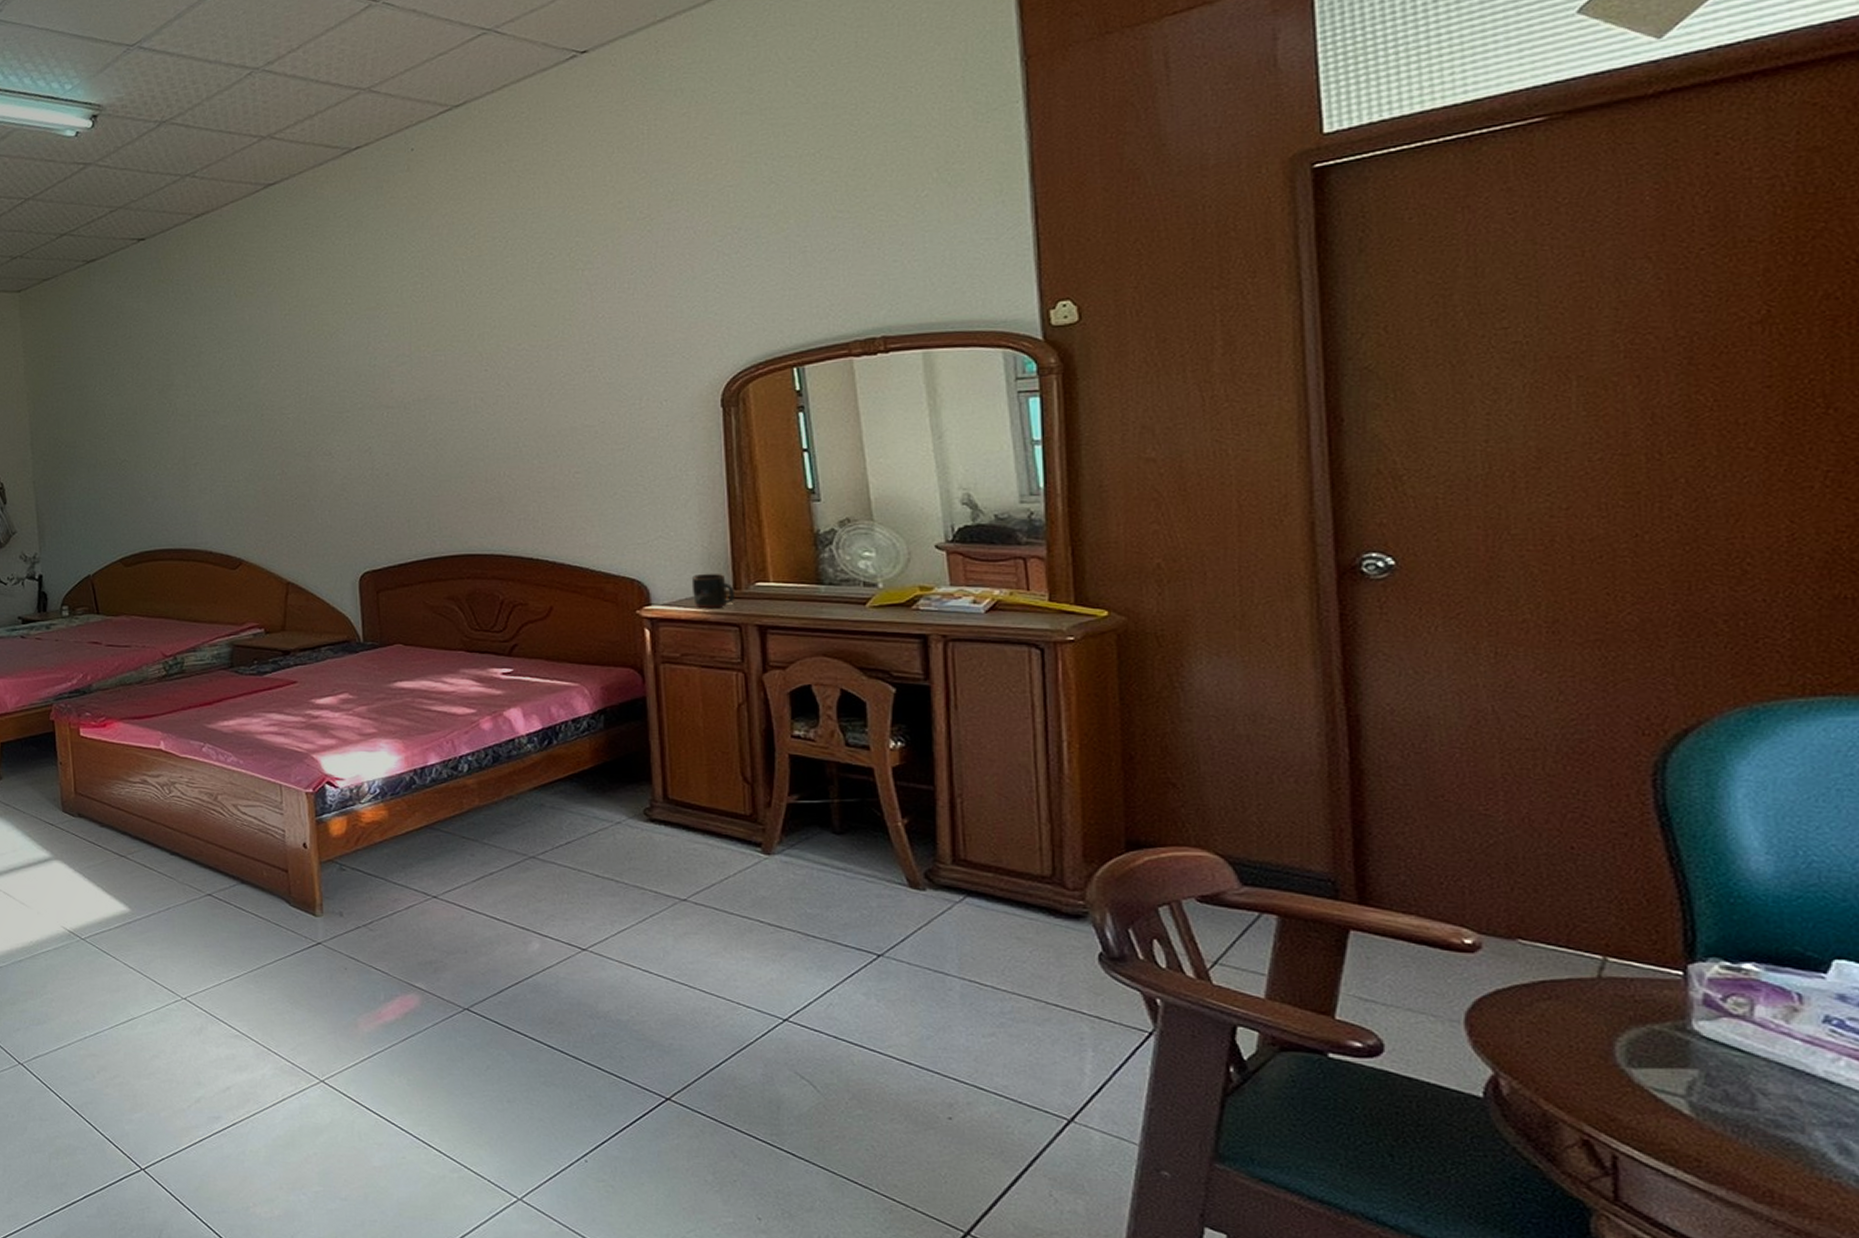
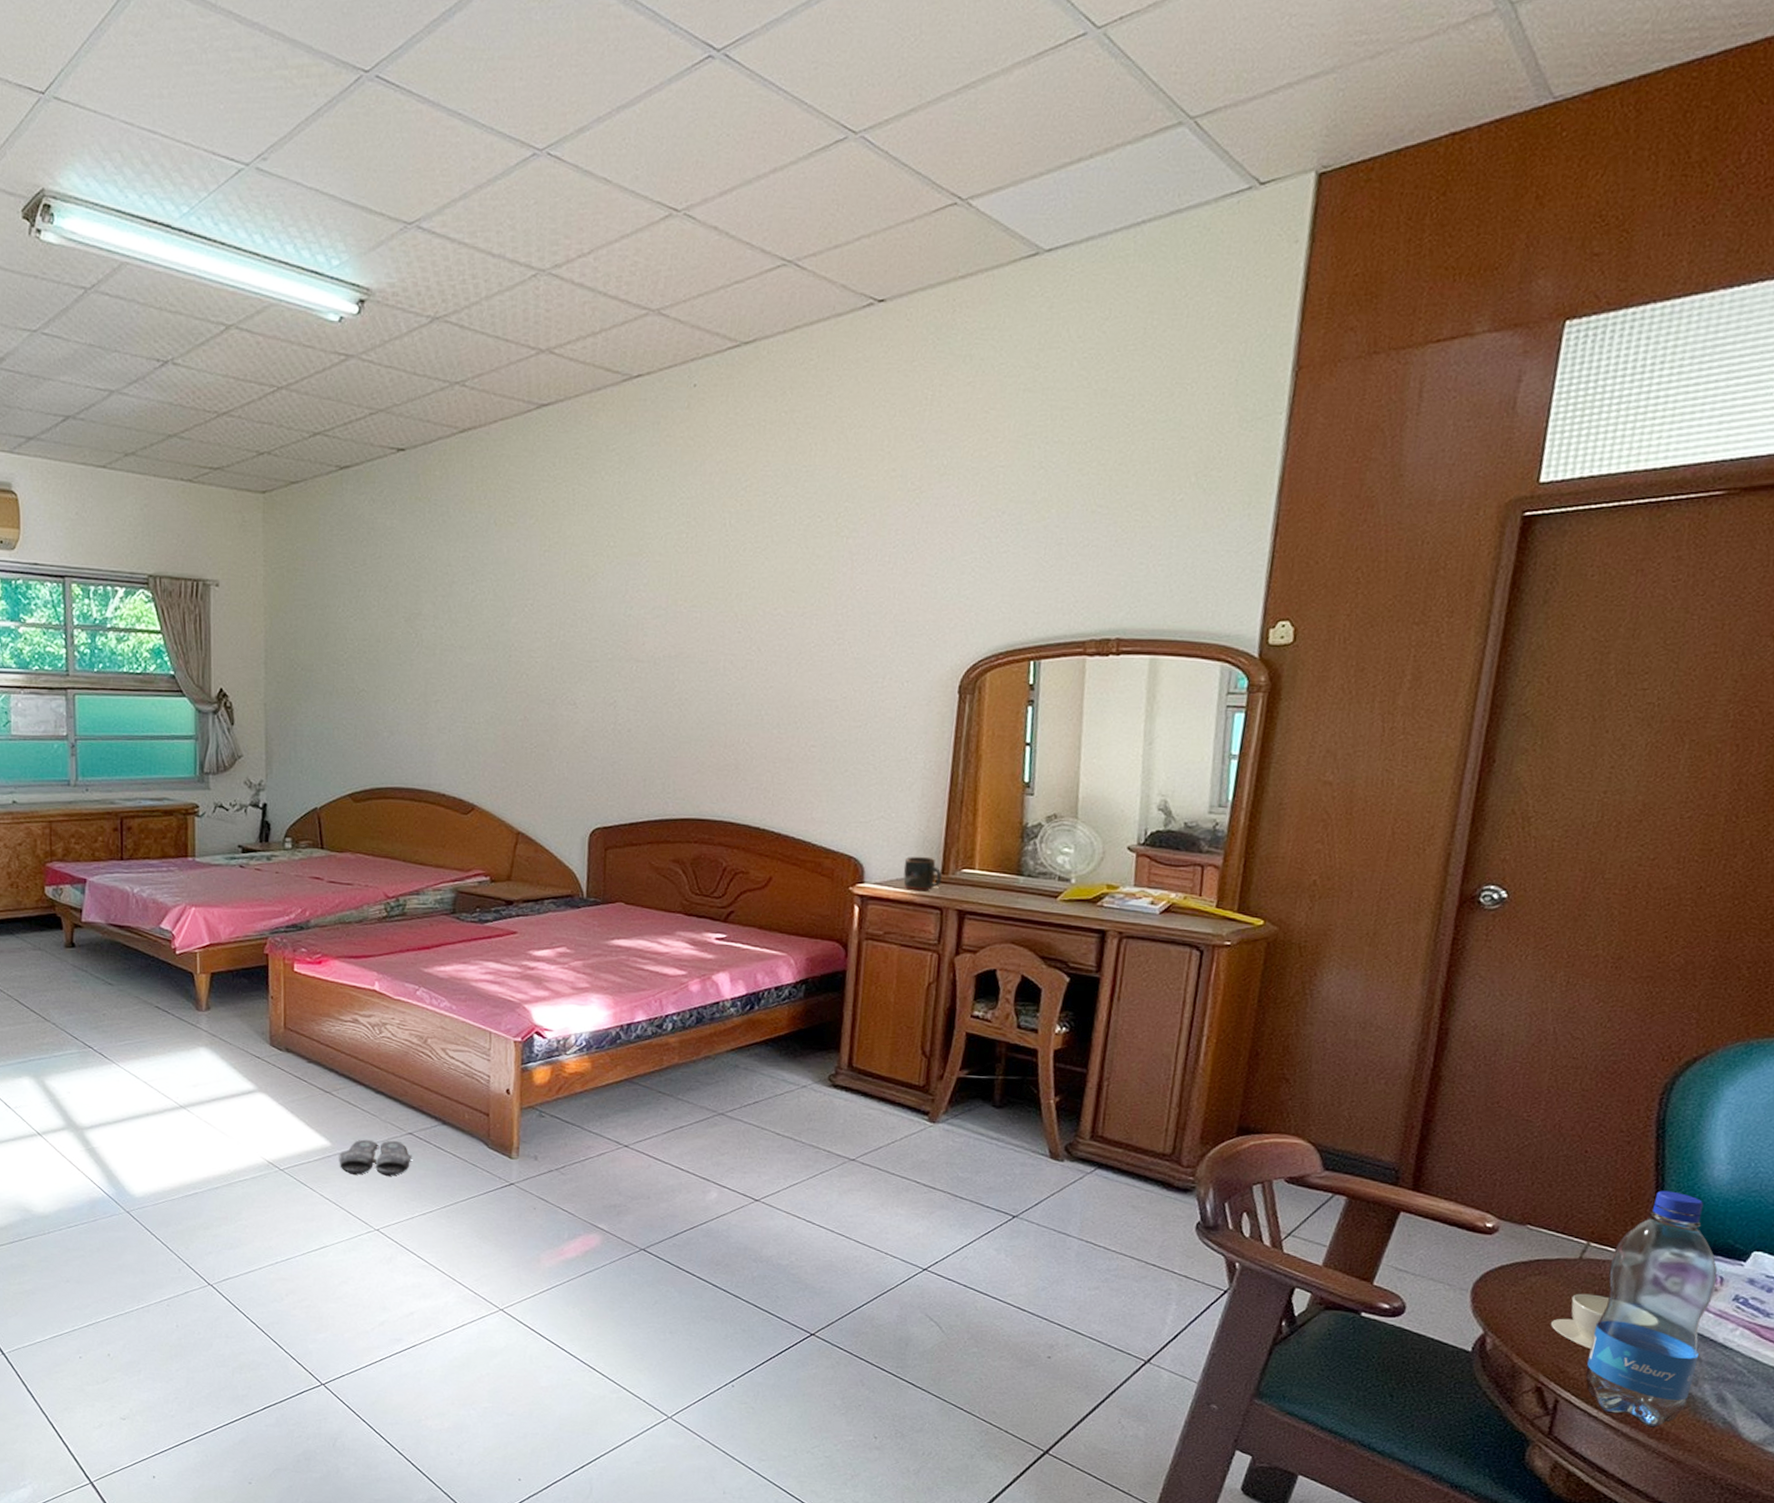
slippers: none [139,903,213,940] -> present [339,1139,412,1176]
teacup: none [1580,1020,1653,1090] -> present [1550,1293,1610,1349]
bottle: none [1642,889,1797,1189] -> present [1584,1190,1718,1428]

